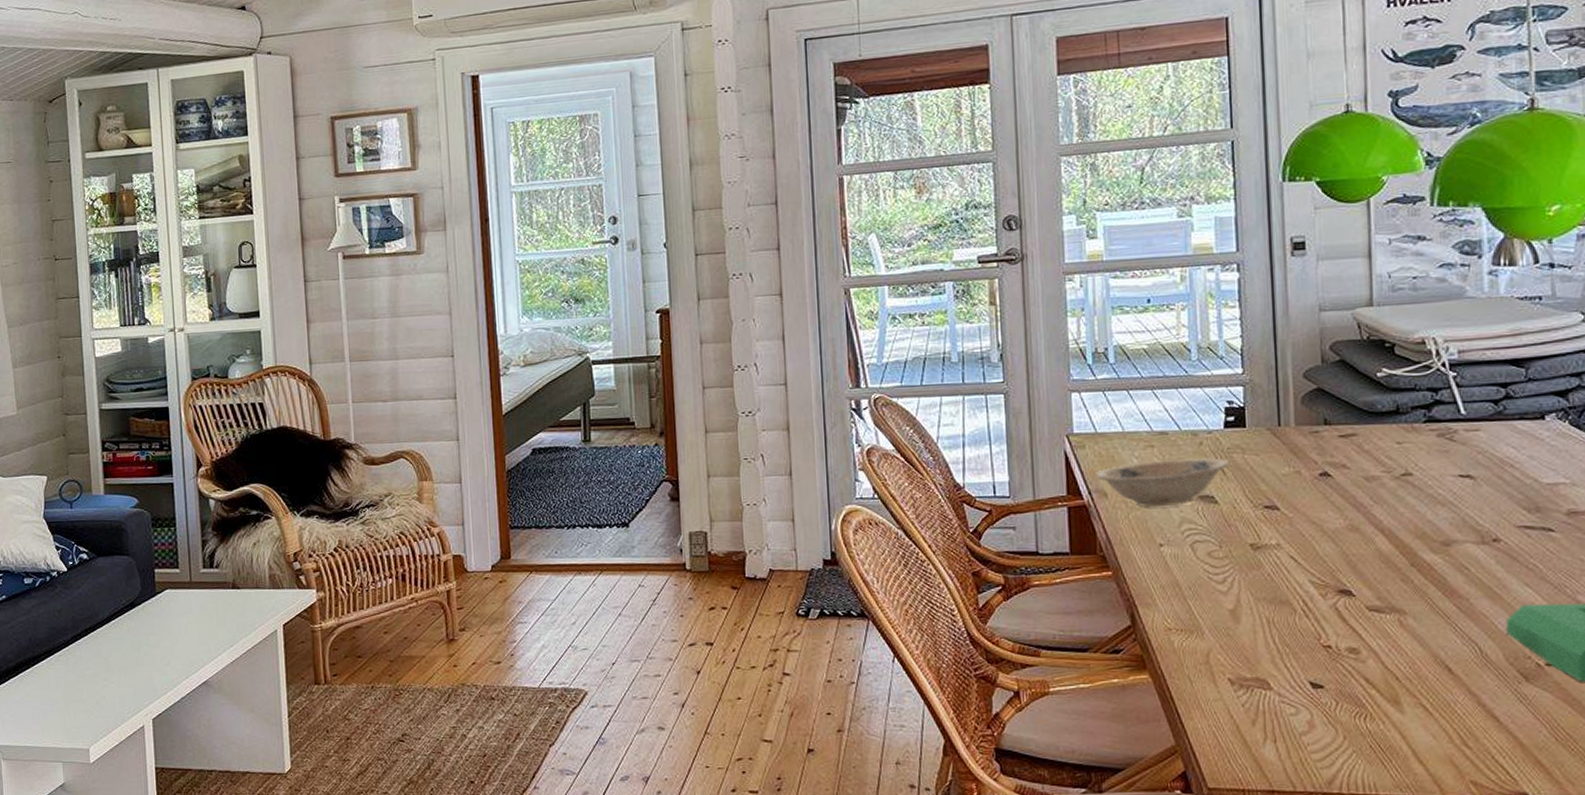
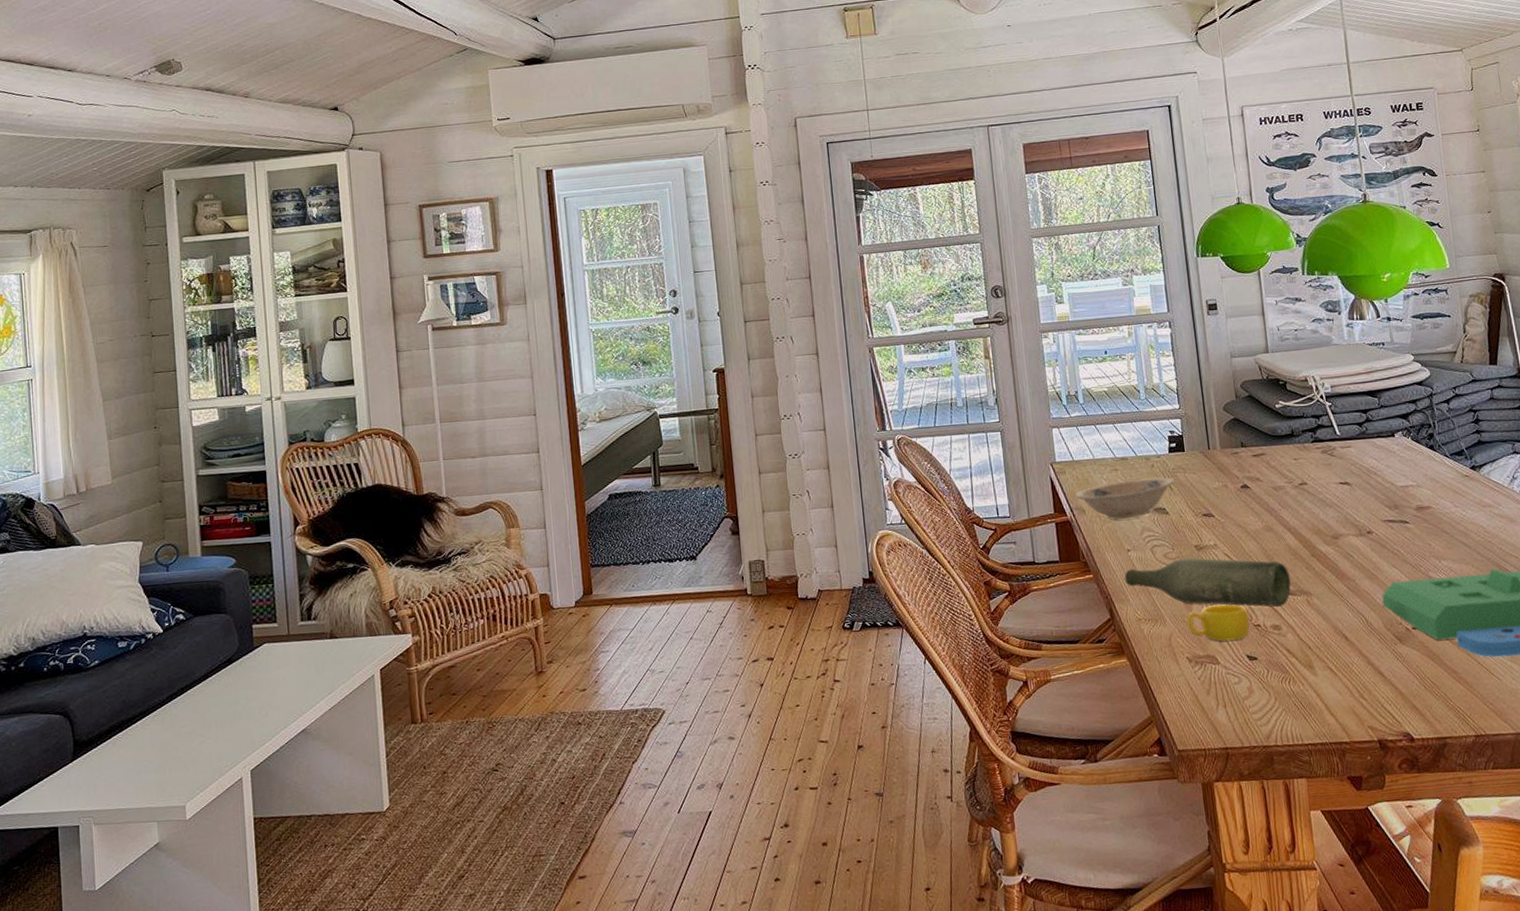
bottle: none [1153,559,1378,627] -> present [1124,558,1291,608]
cup: none [1232,618,1317,663] -> present [1187,604,1250,641]

